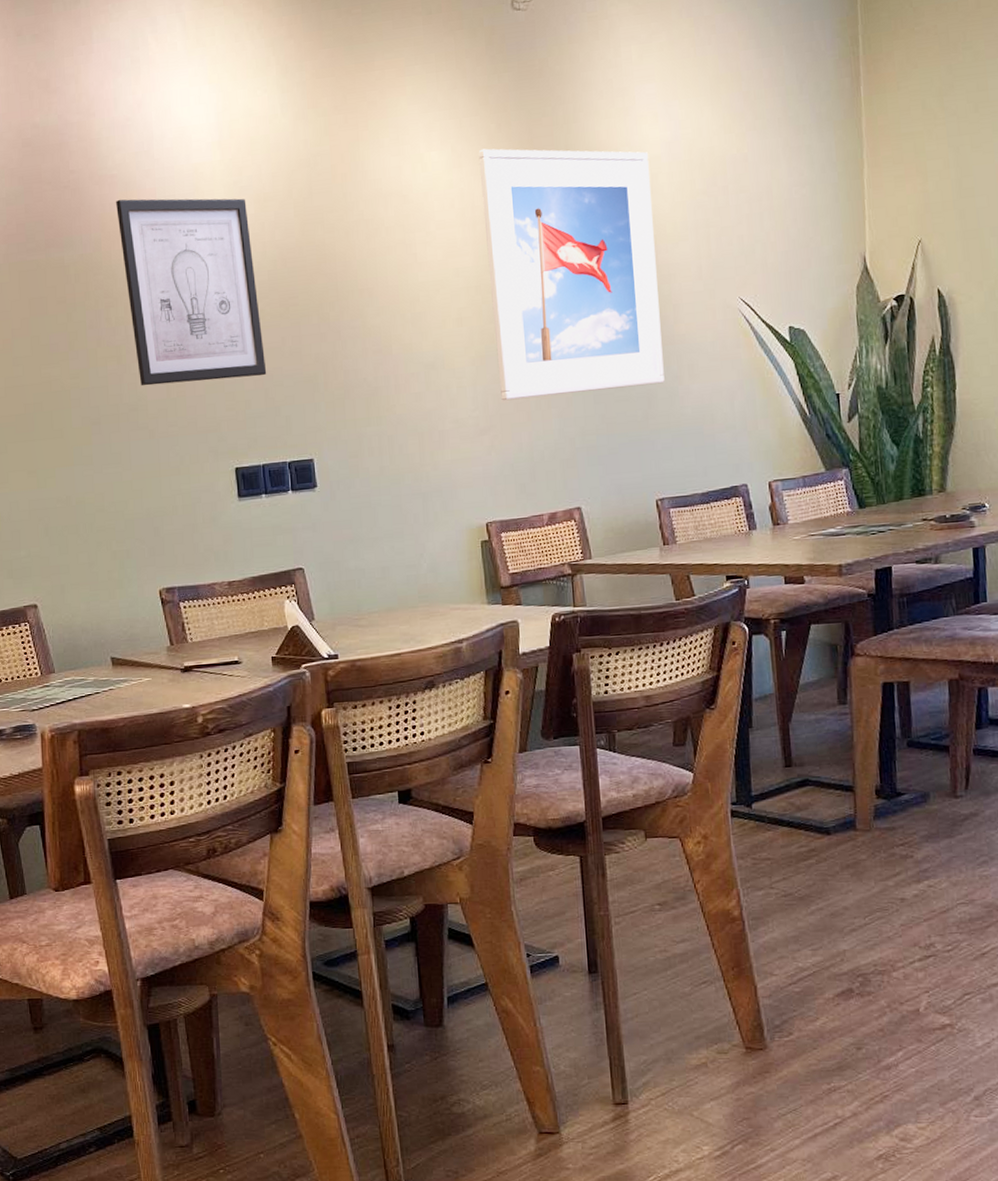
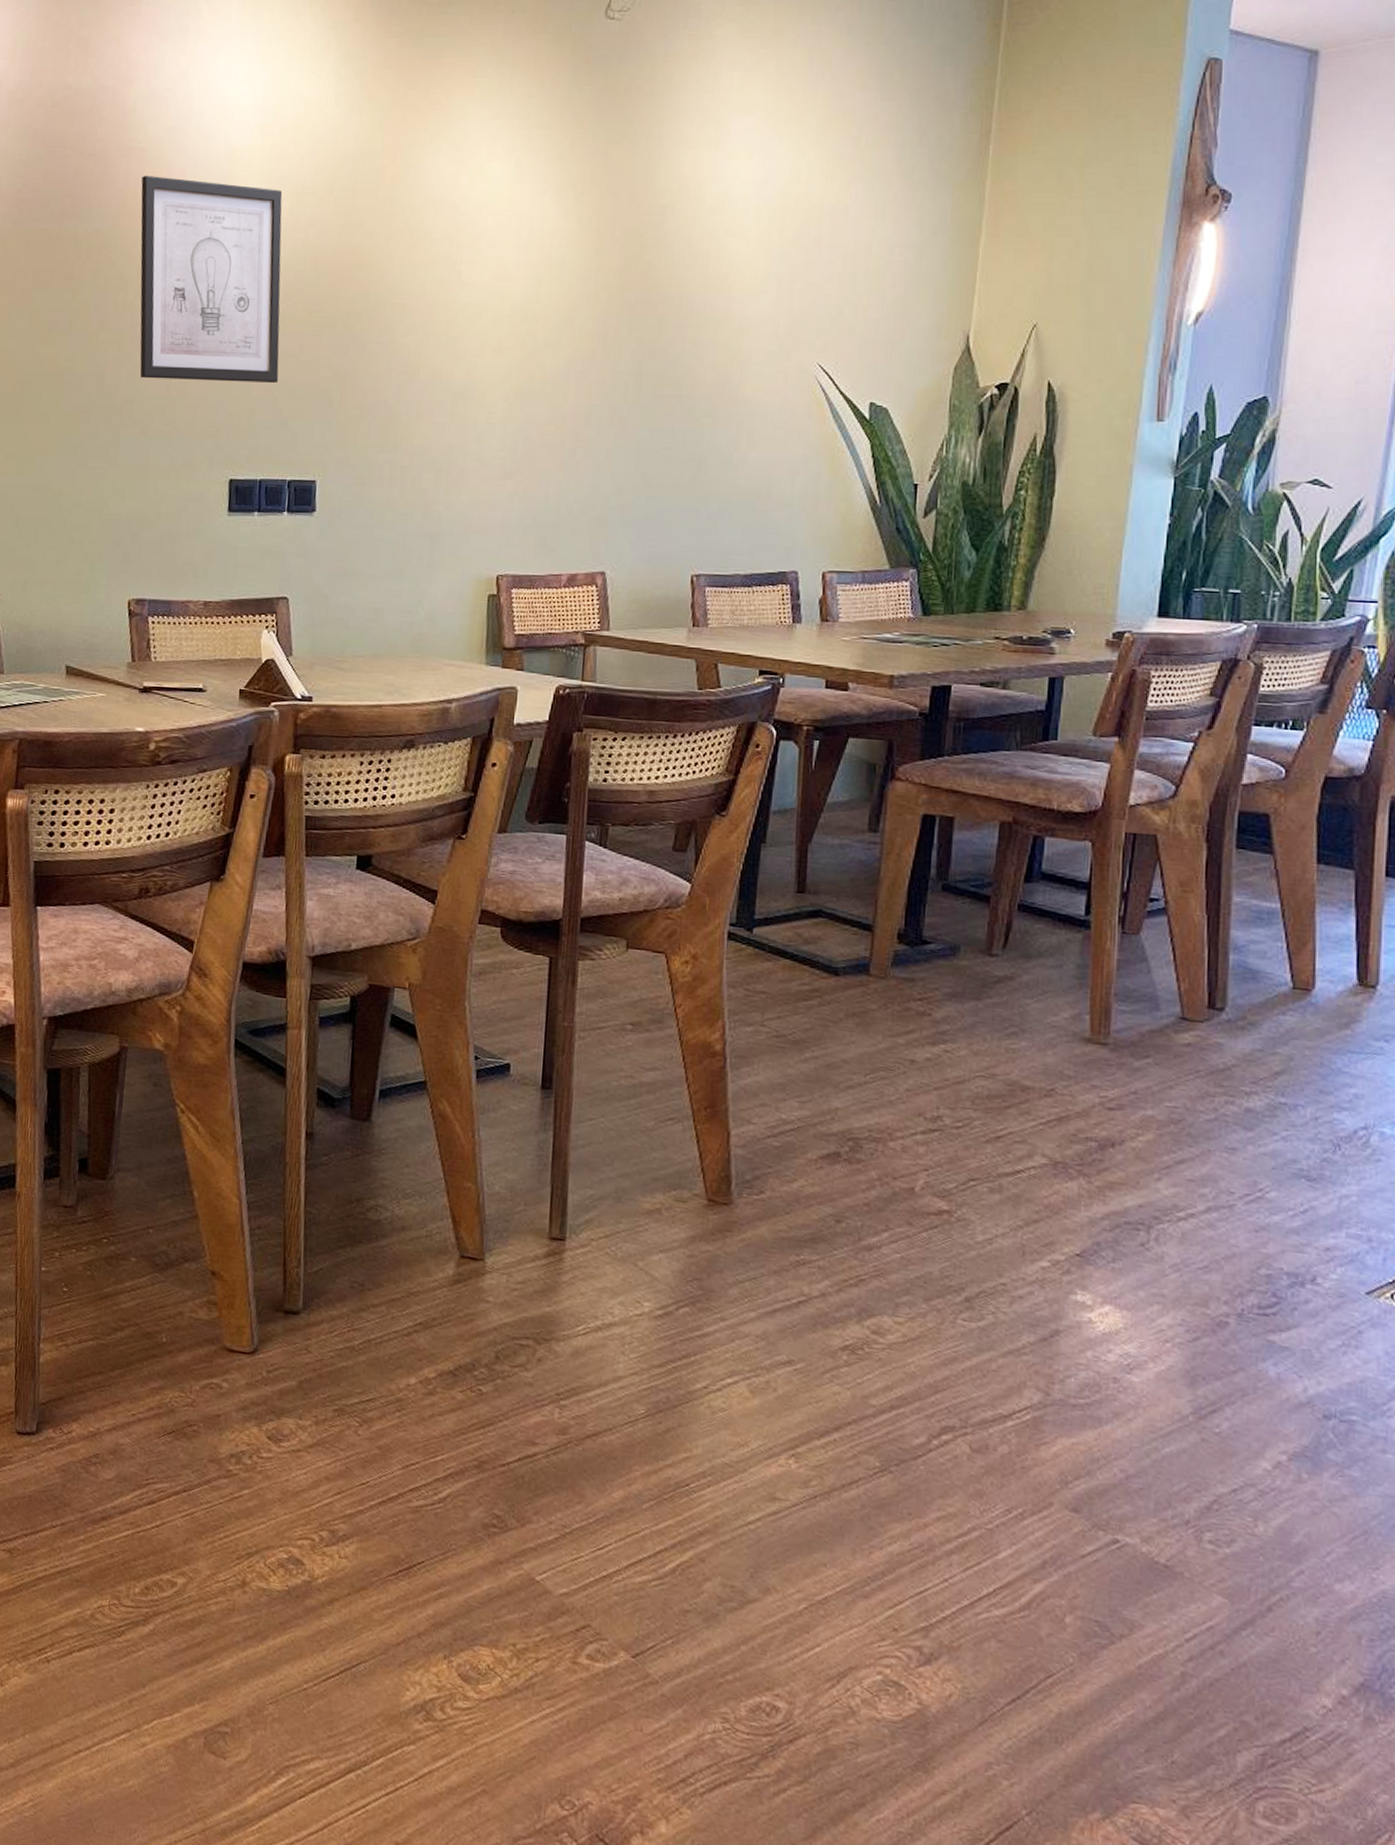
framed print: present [478,148,665,401] -> none [533,166,737,448]

